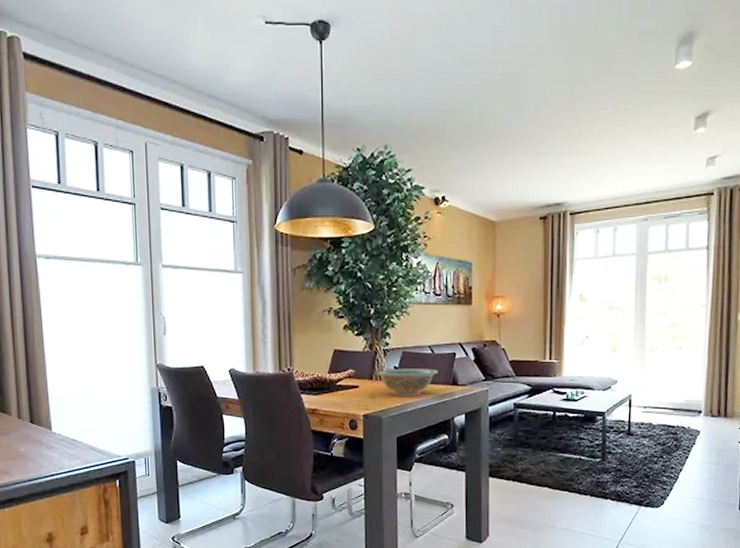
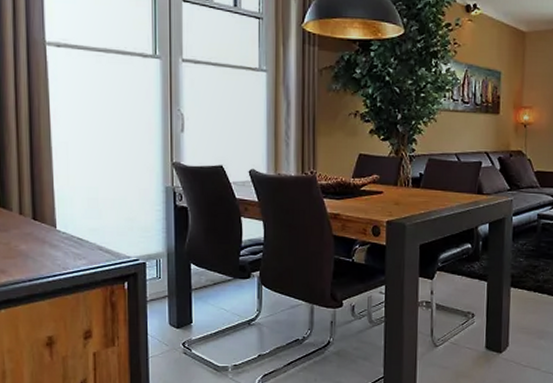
decorative bowl: present [376,369,438,397] -> none [401,175,463,205]

